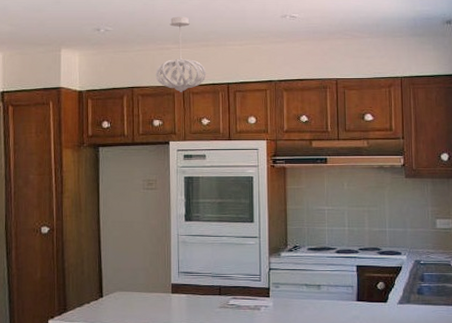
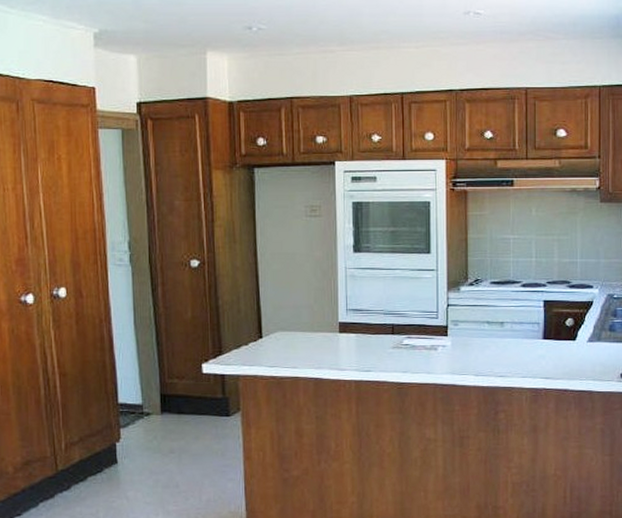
pendant light: present [156,16,206,92] -> none [318,12,377,103]

